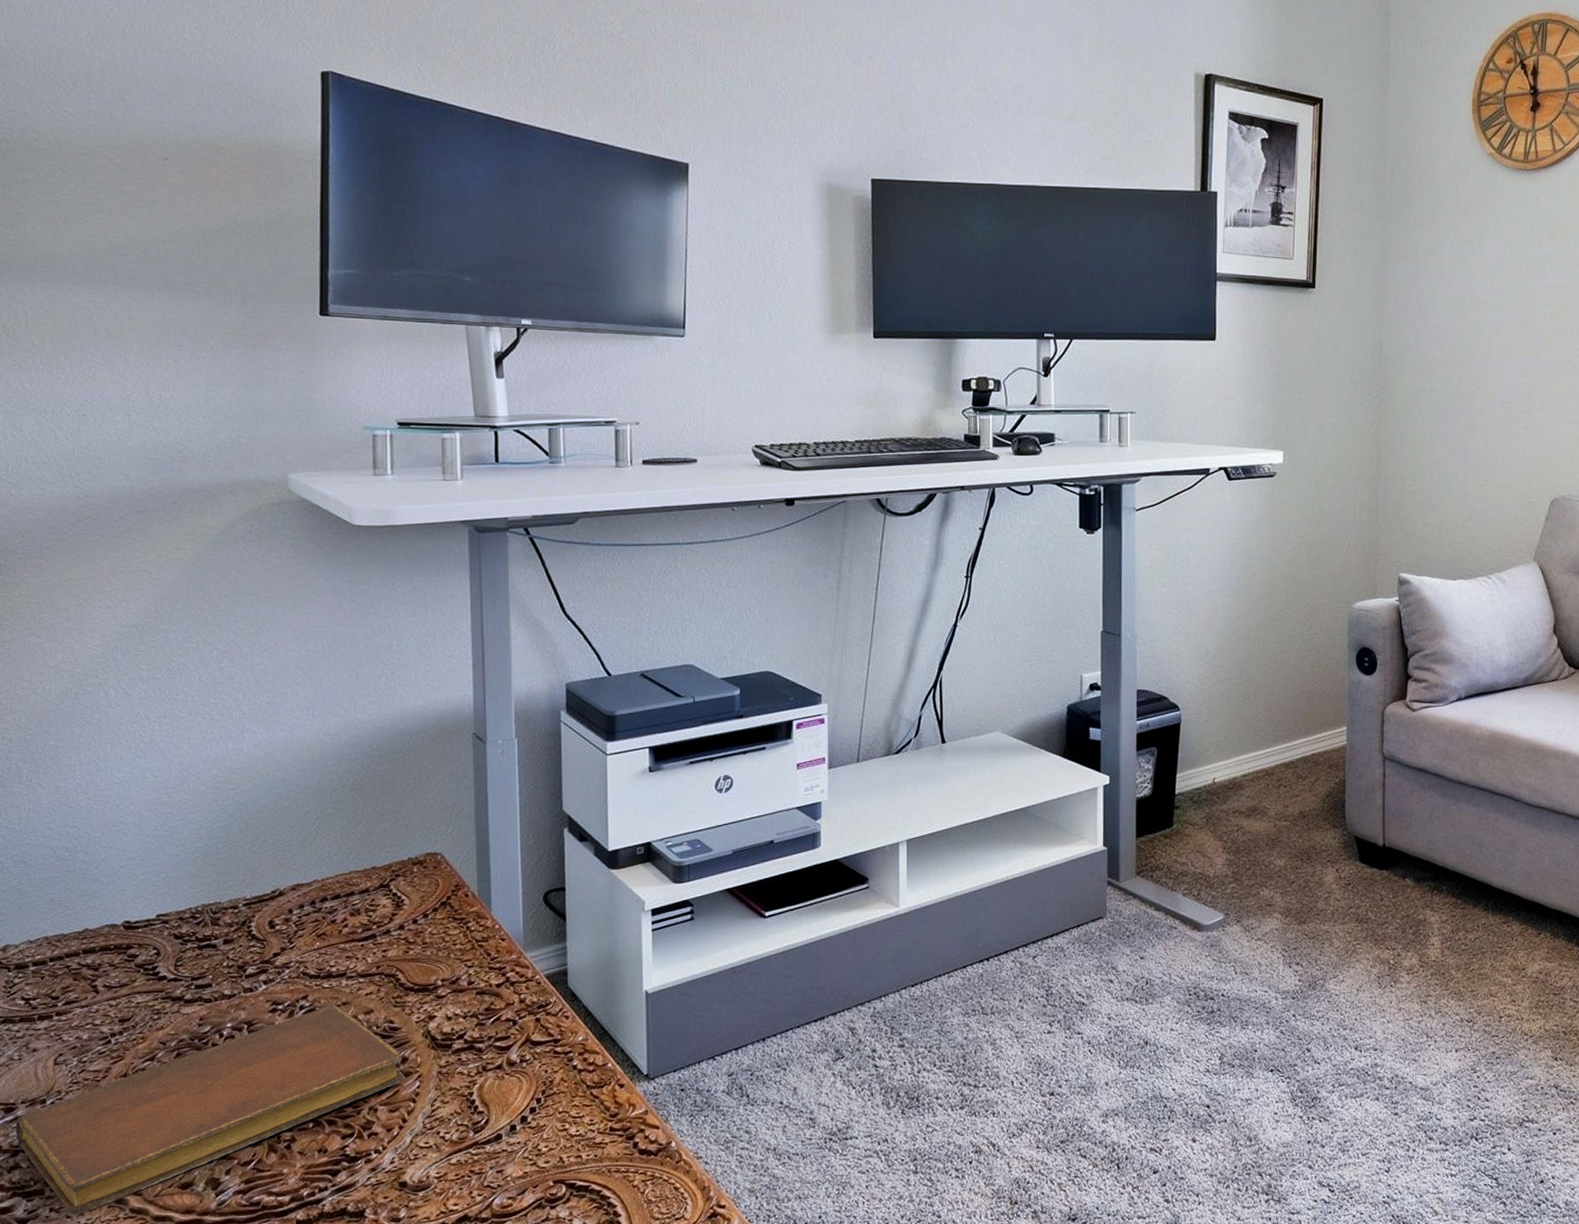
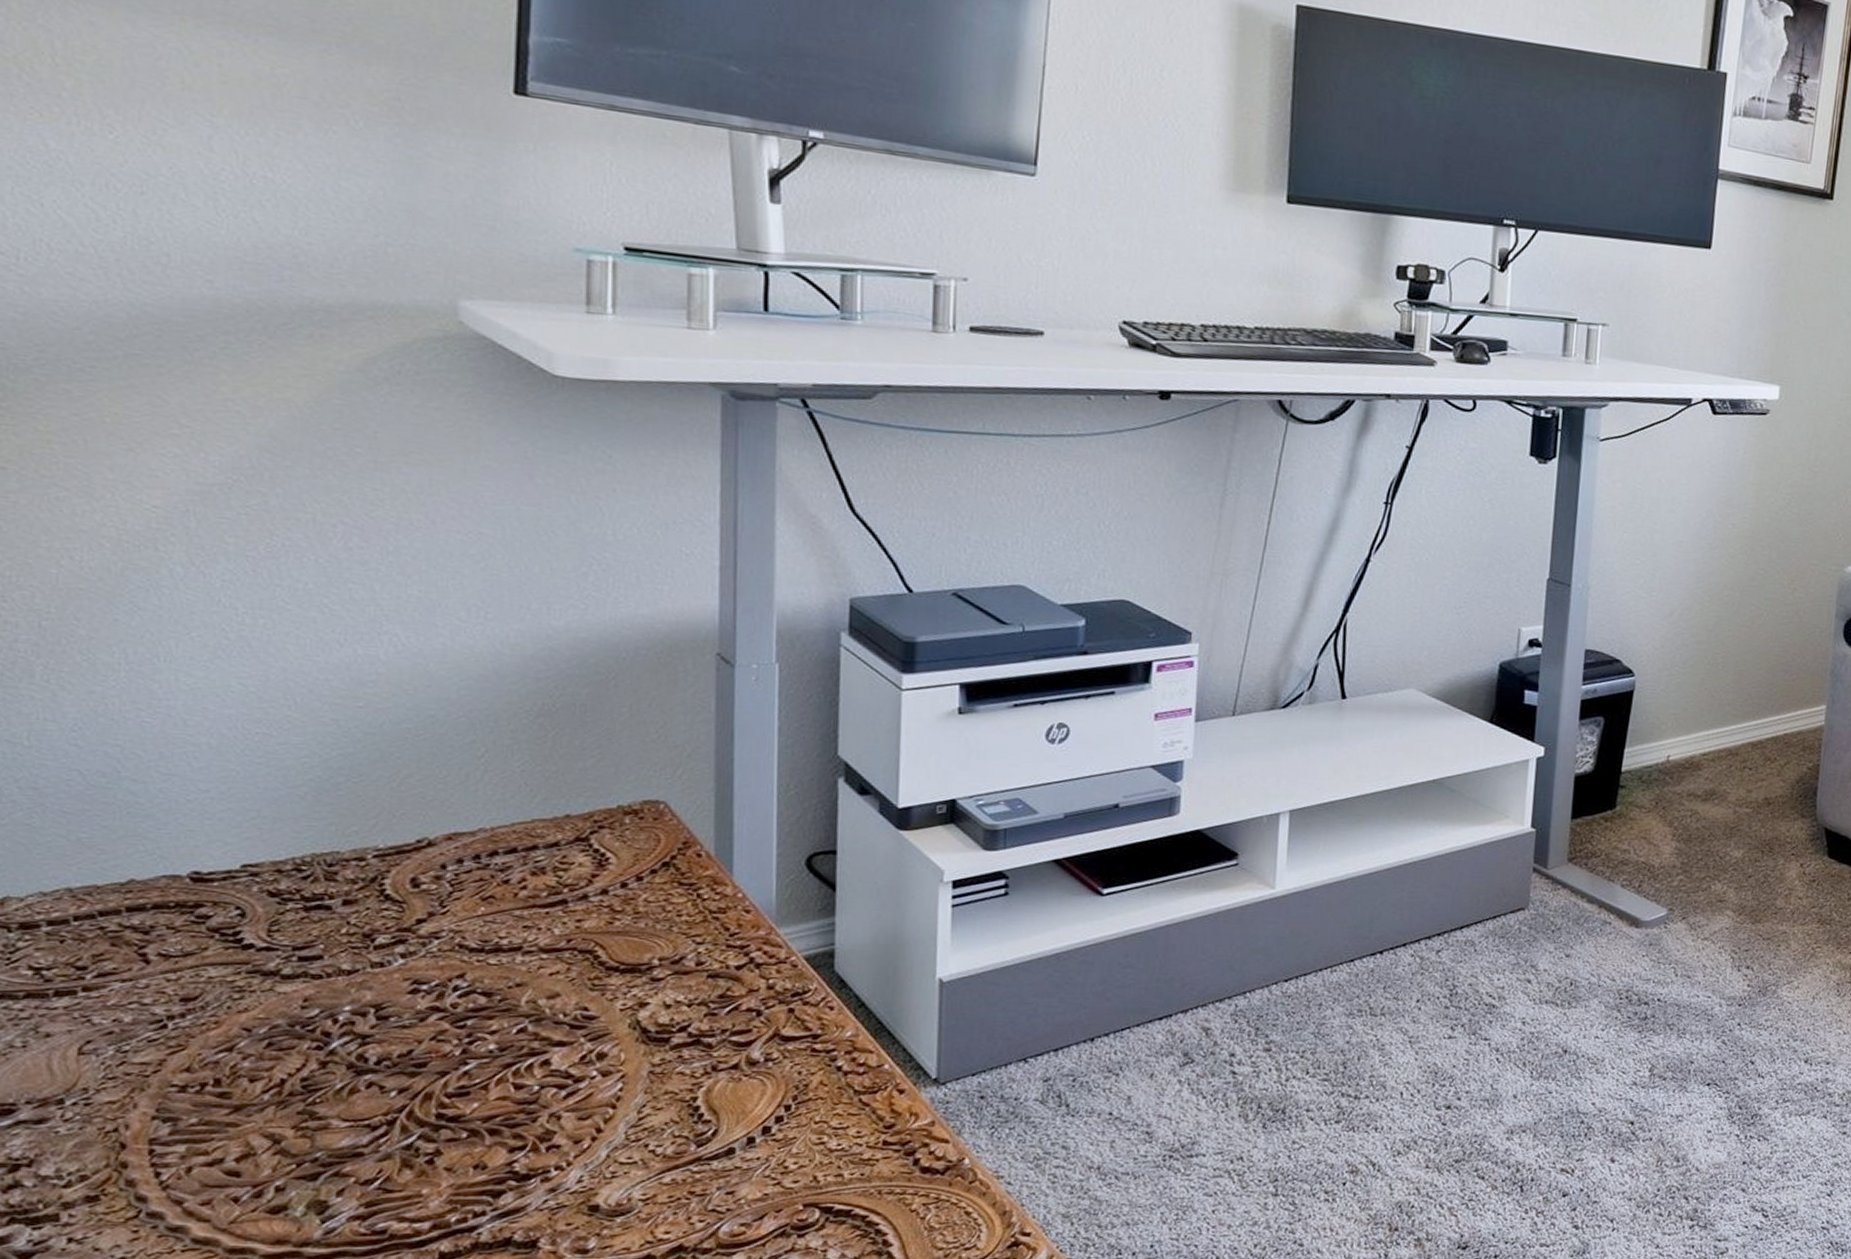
notebook: present [15,1005,404,1215] -> none [15,986,601,1247]

